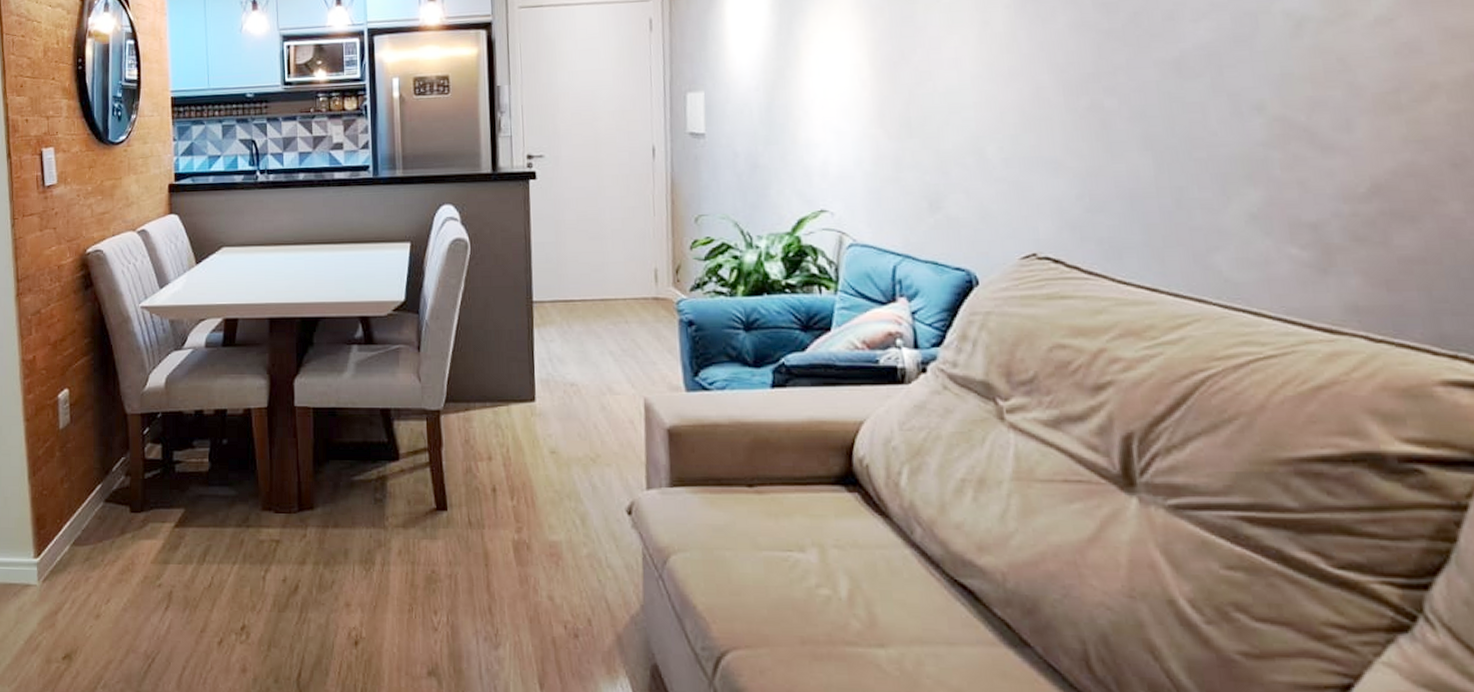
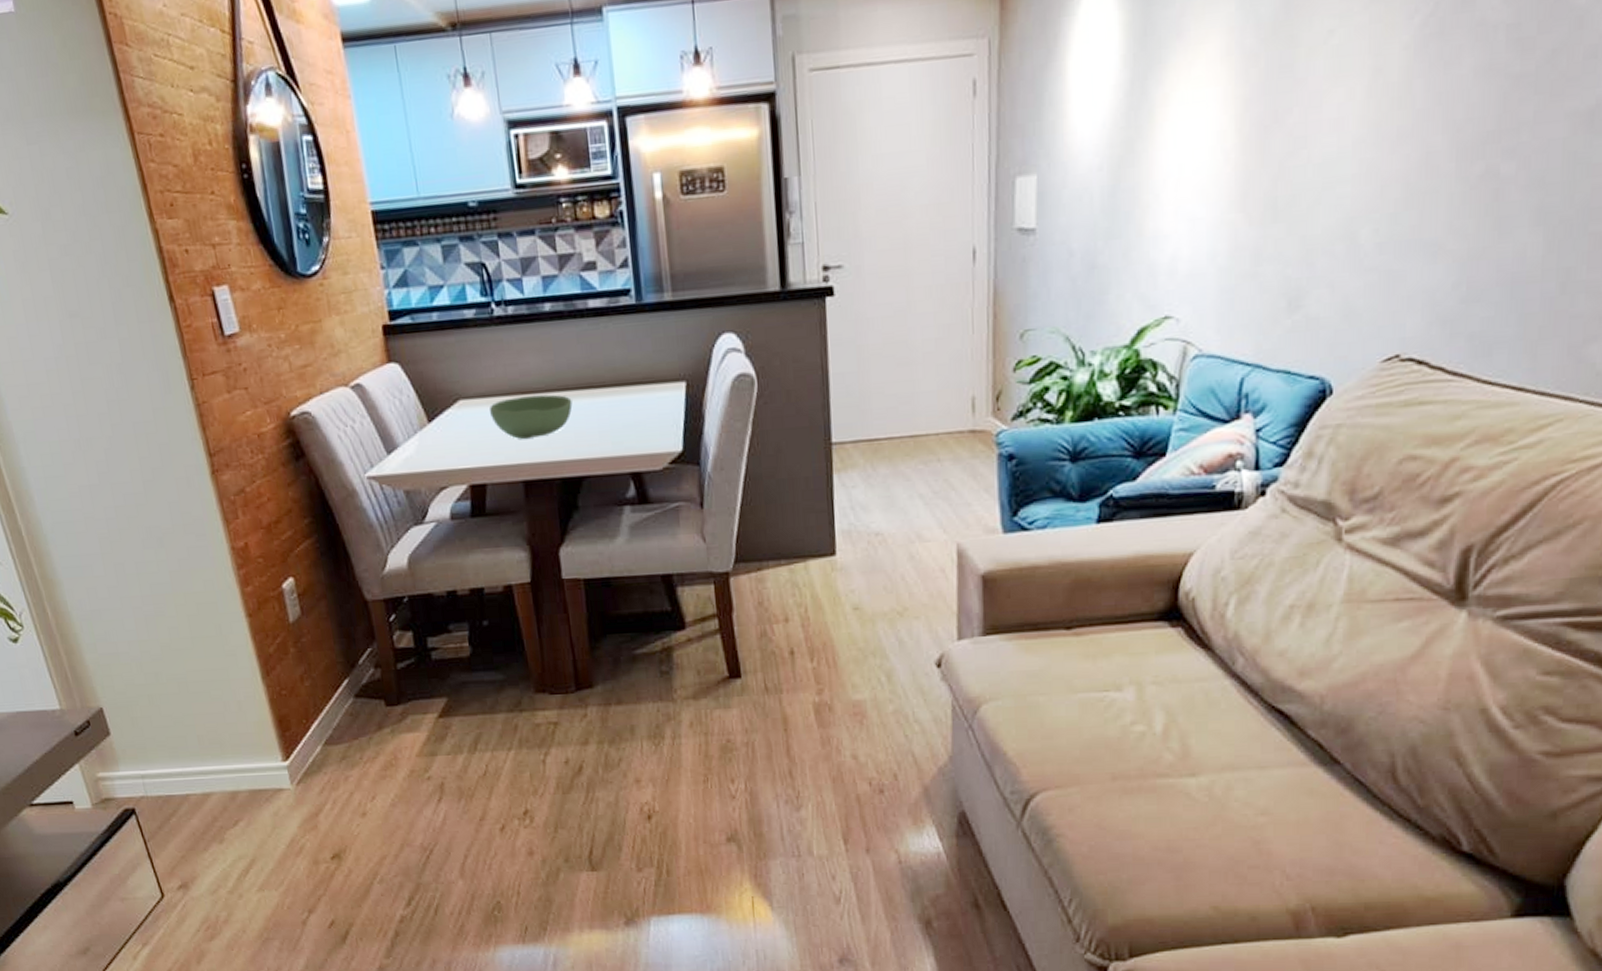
bowl: none [247,247,315,283] -> present [490,394,573,440]

